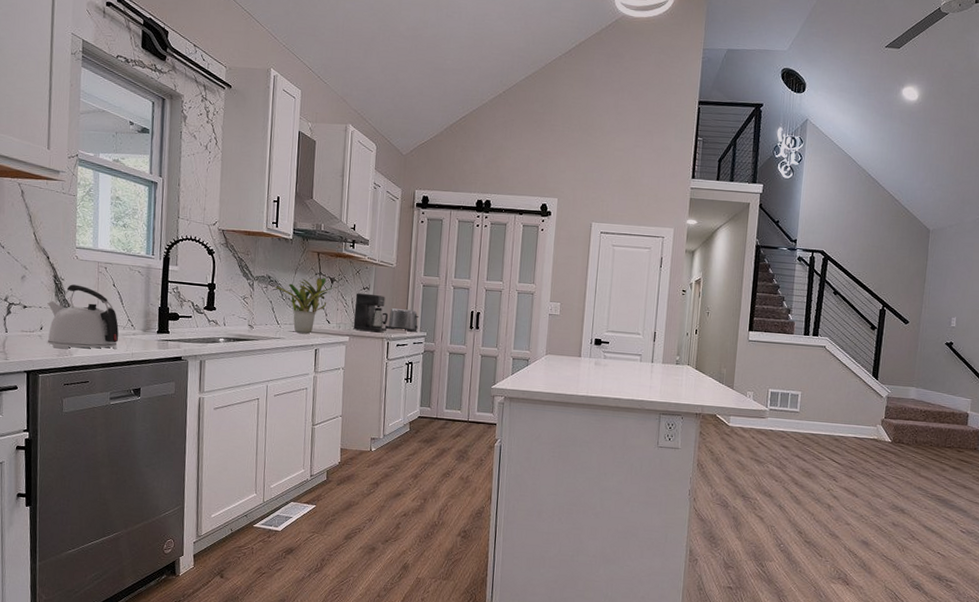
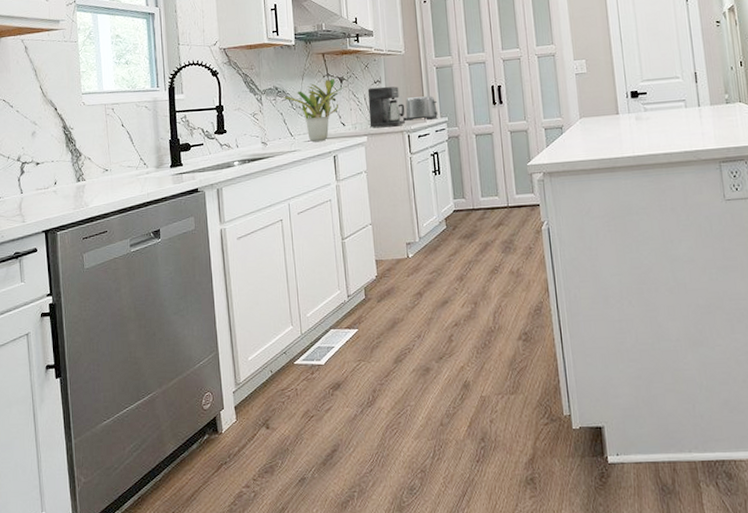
kettle: present [47,284,119,349] -> none [59,131,133,202]

